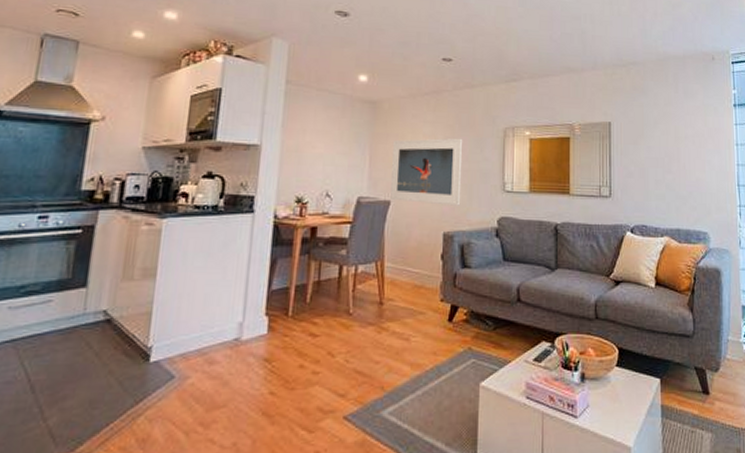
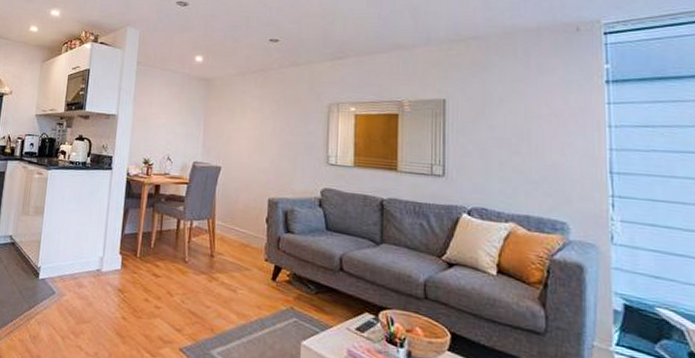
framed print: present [390,138,462,206] -> none [221,112,287,175]

